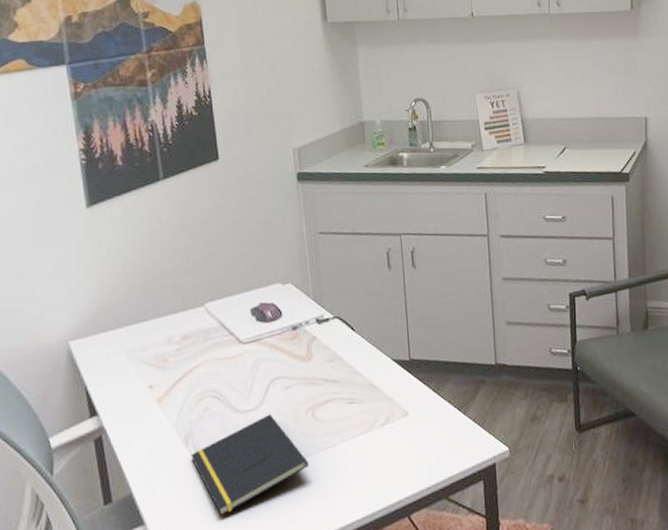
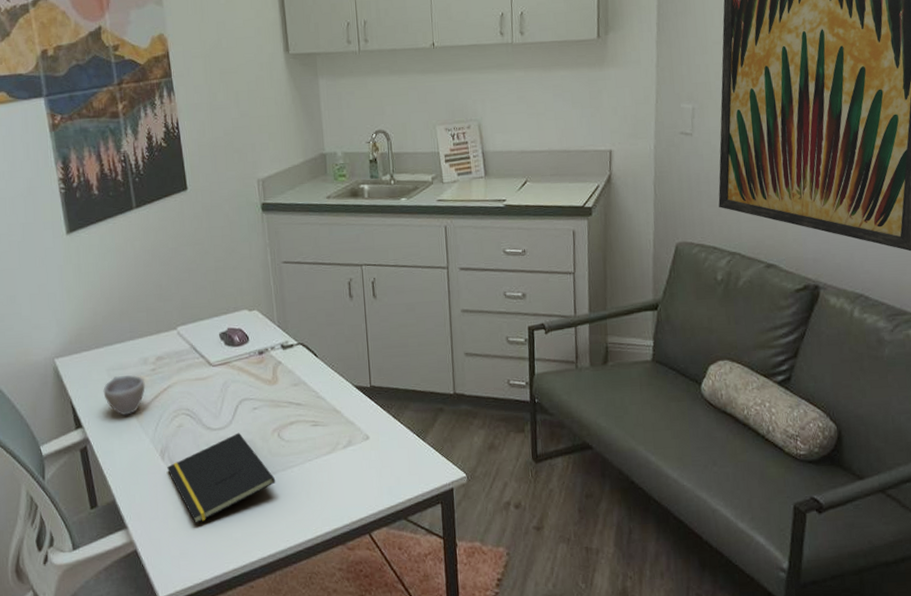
cup: none [122,356,169,401] -> present [103,375,145,416]

